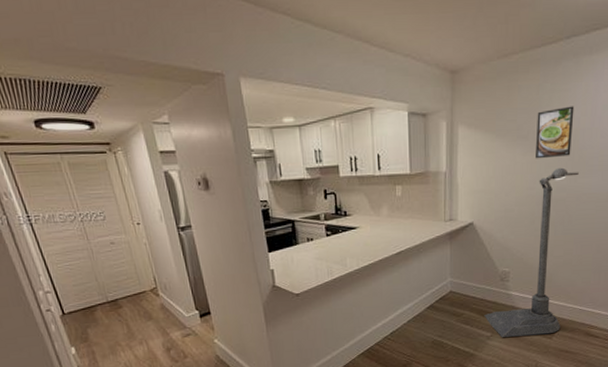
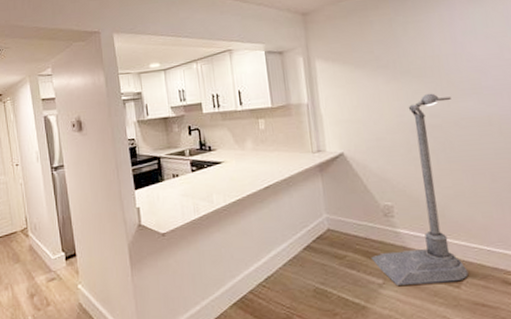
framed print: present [536,106,575,159] -> none [394,34,438,86]

